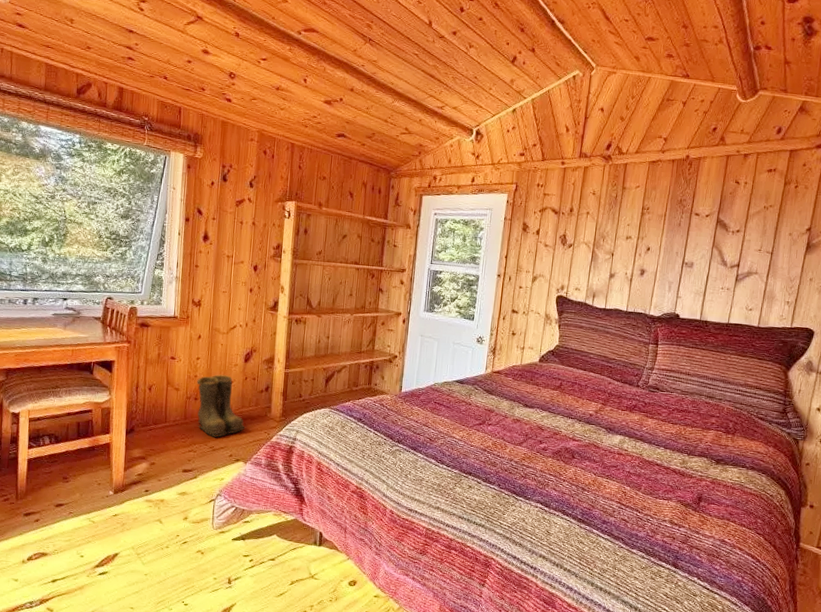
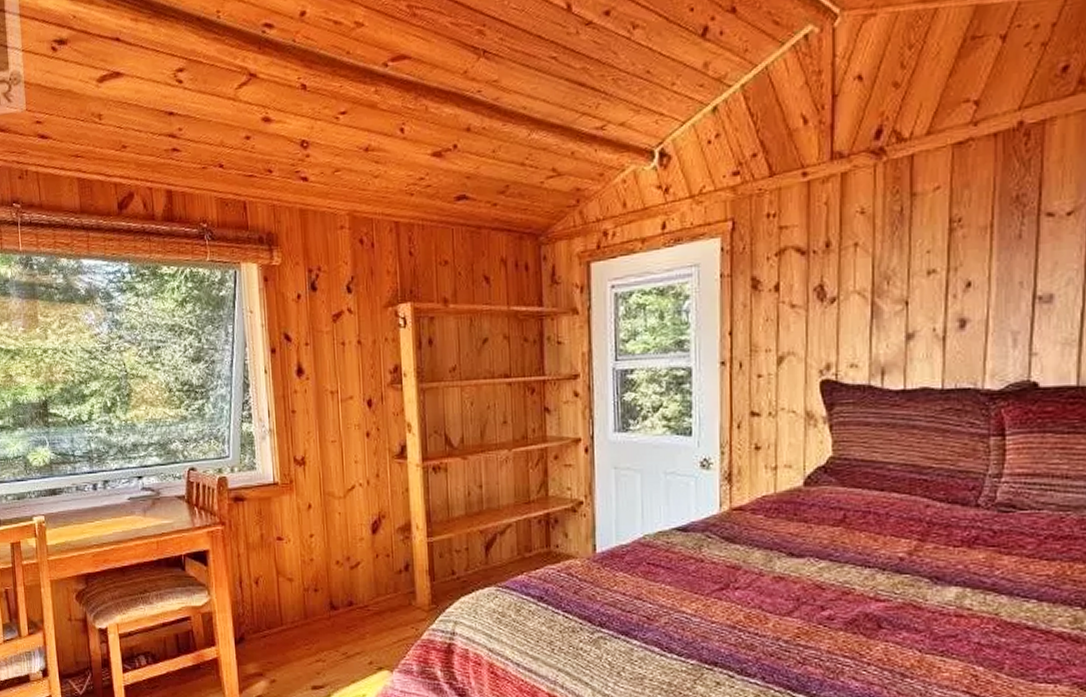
boots: present [197,374,247,437] -> none [314,554,387,639]

